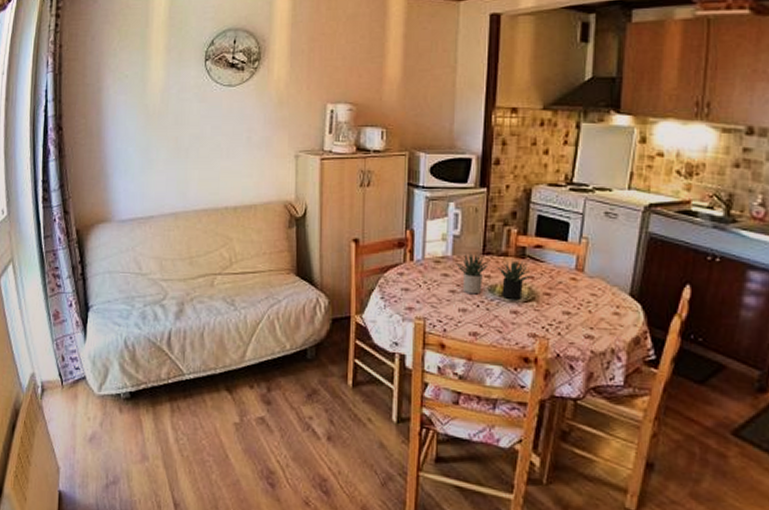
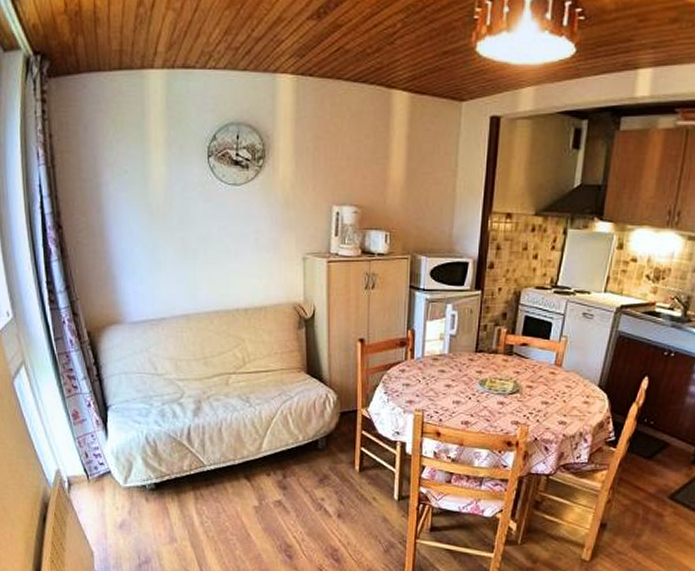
succulent plant: present [454,251,534,299] -> none [450,350,519,392]

